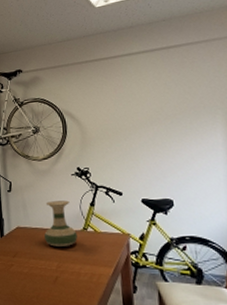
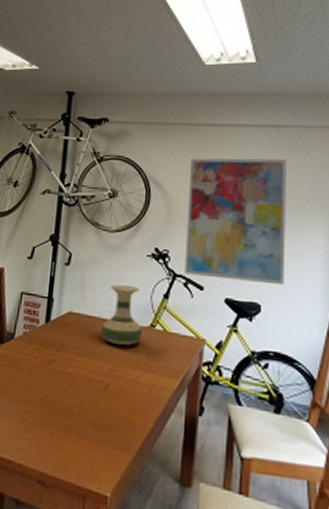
wall art: none [96,74,191,185] -> present [184,157,286,286]

